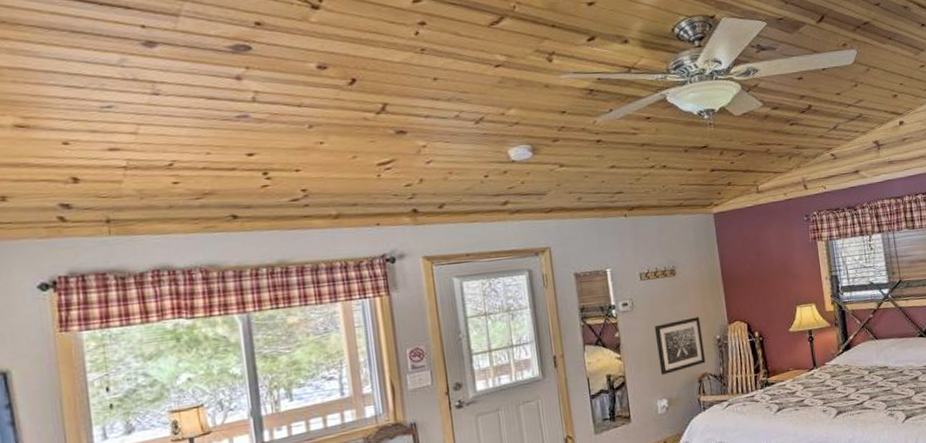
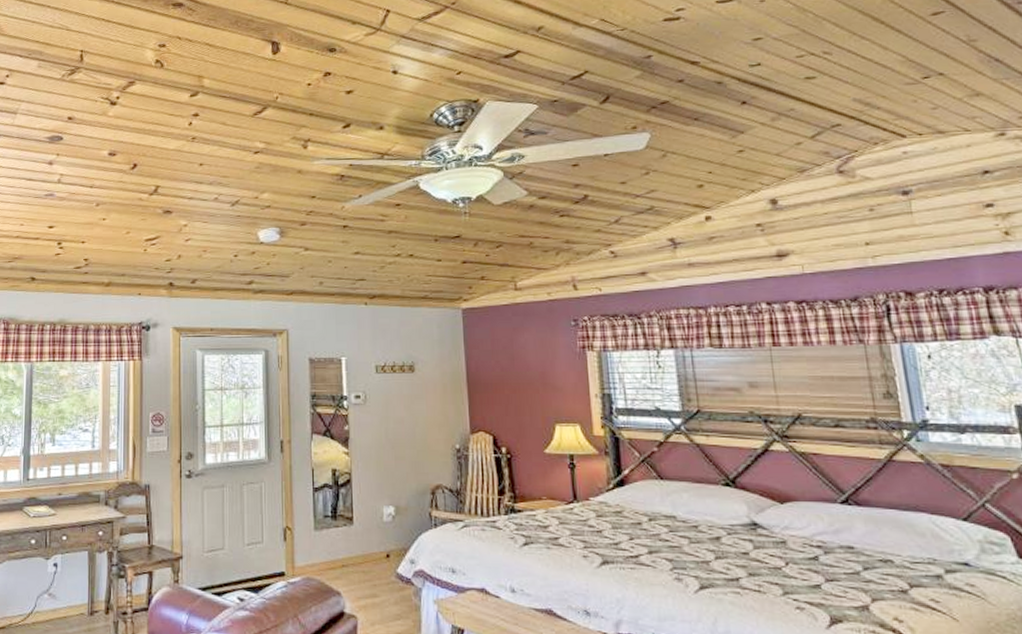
wall art: present [654,316,706,375] -> none [386,420,442,479]

